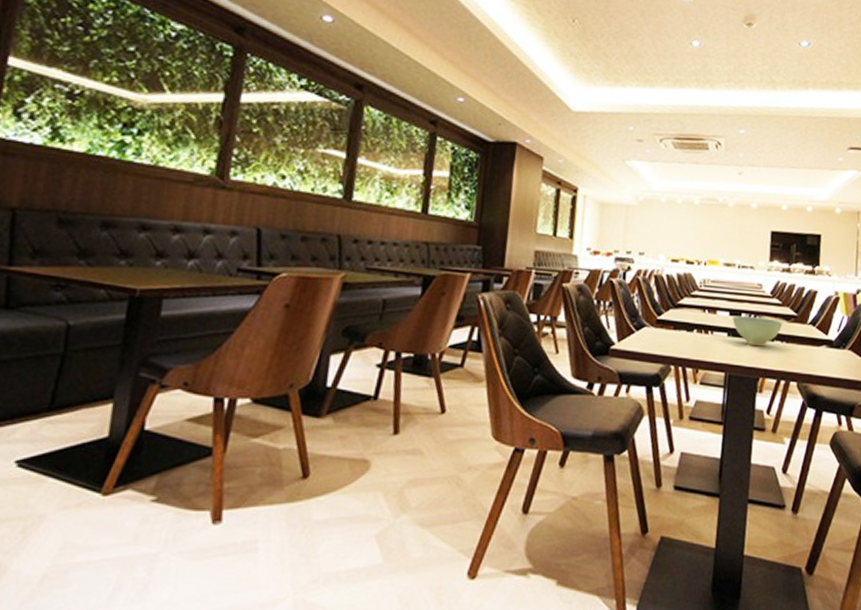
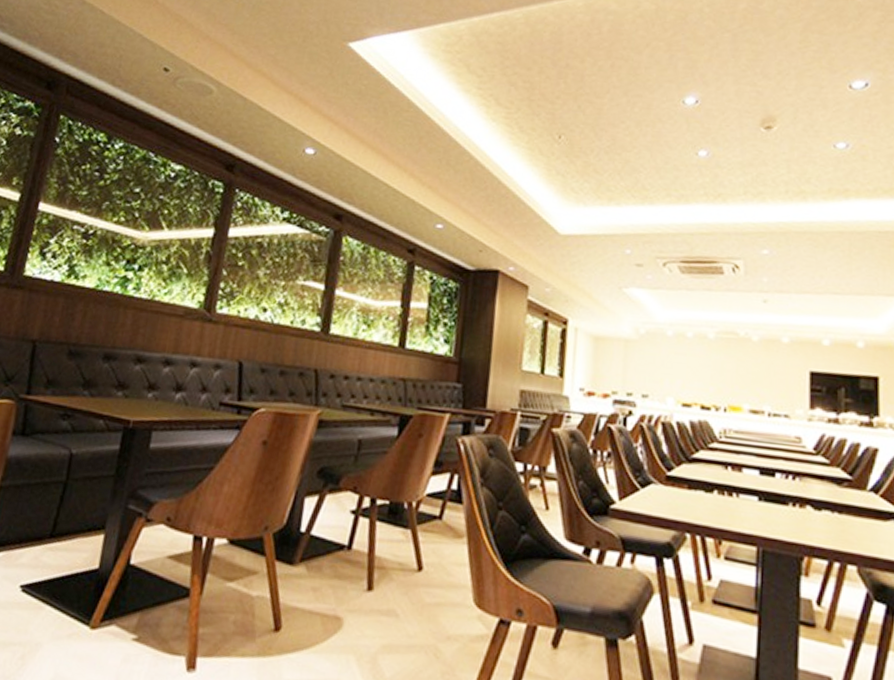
bowl: present [732,316,783,347] -> none [764,475,833,517]

